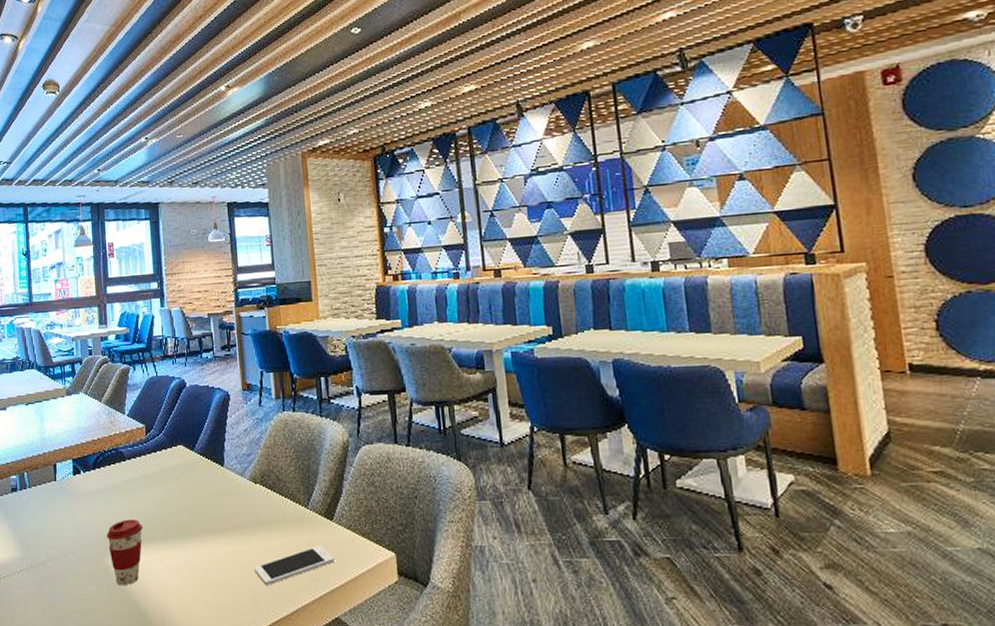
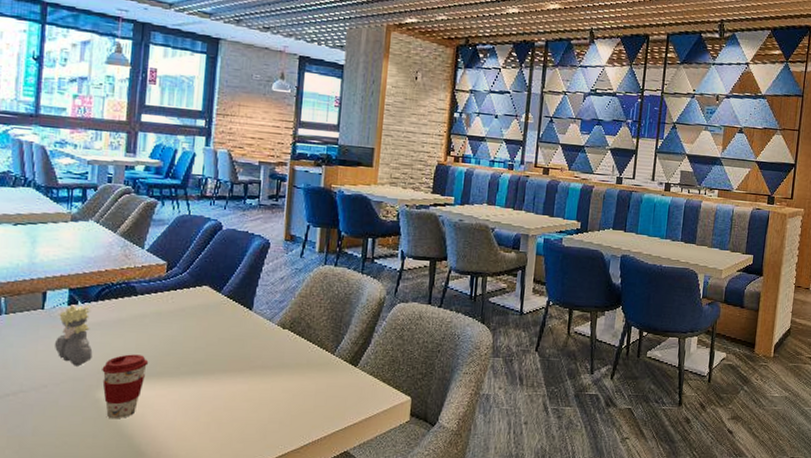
bust sculpture: none [67,474,98,534] -> present [54,304,93,366]
cell phone: present [254,546,335,585] -> none [269,388,352,422]

